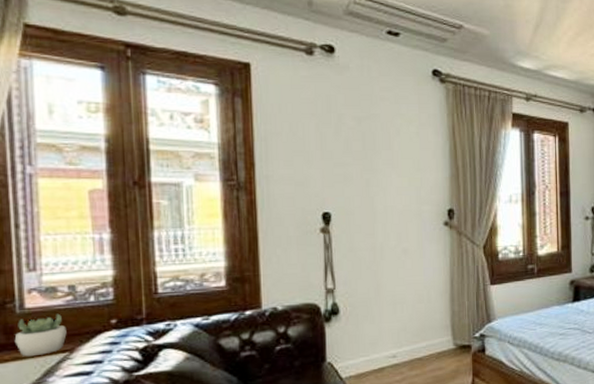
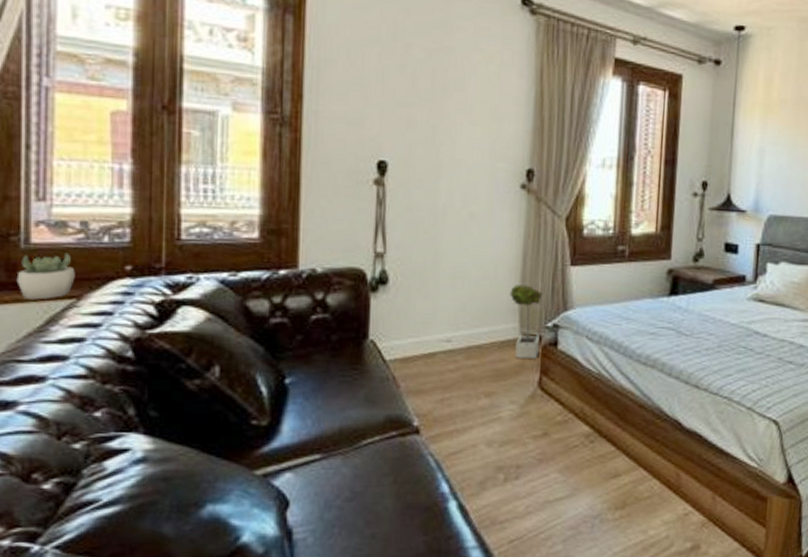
potted tree: none [442,304,471,365] -> present [510,284,543,359]

